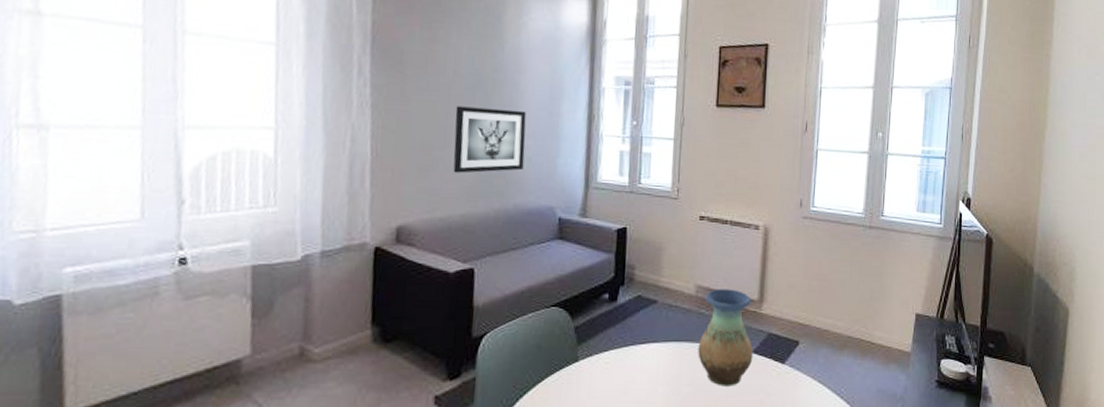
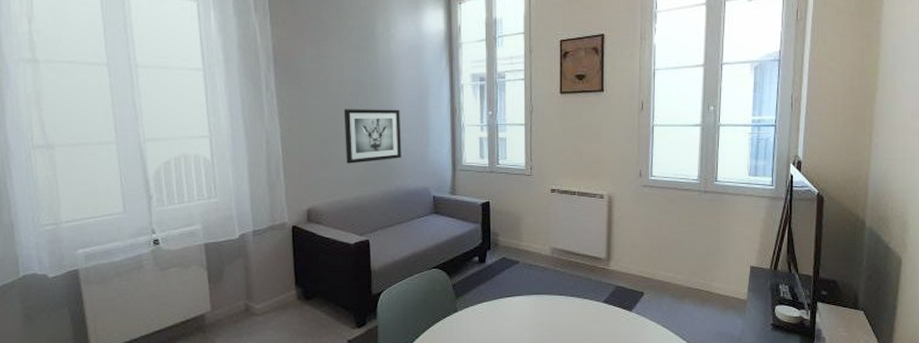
vase: present [698,288,754,386] -> none [556,250,604,331]

